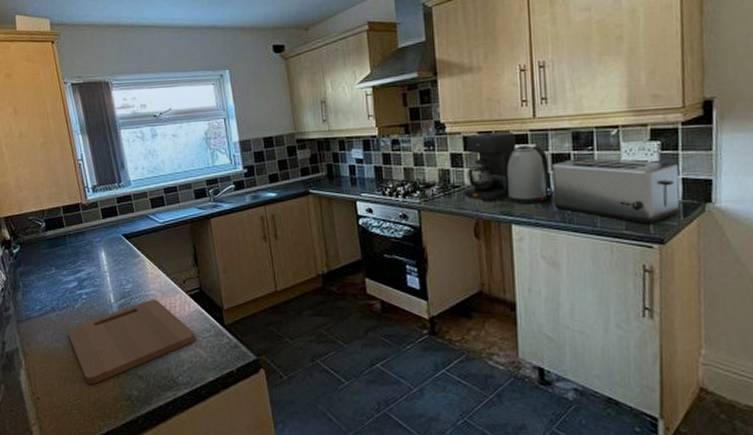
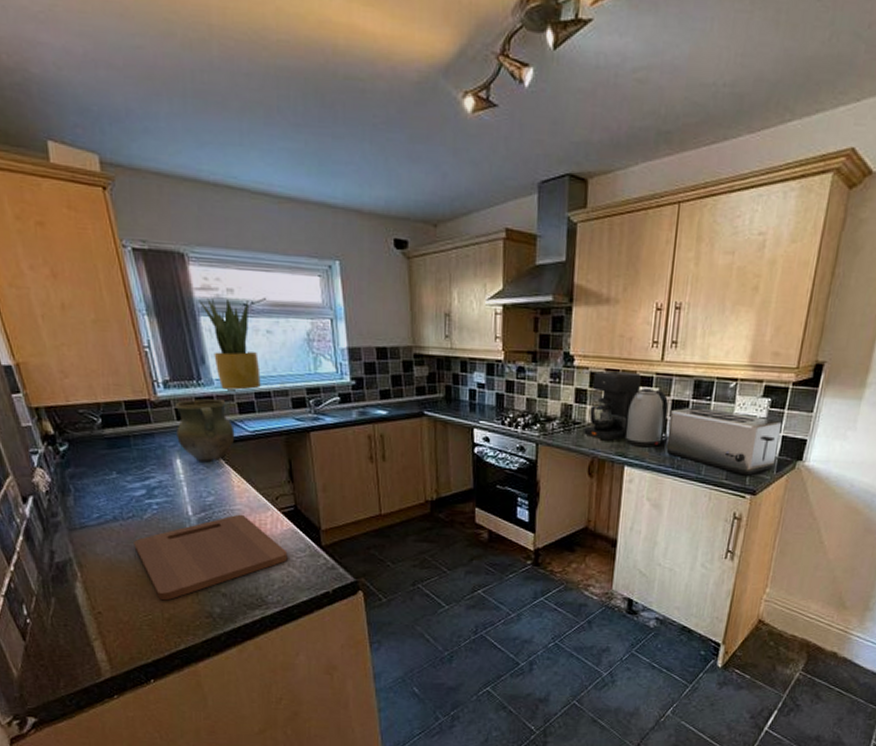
ceramic jug: none [101,197,148,253] -> present [175,399,235,462]
planter: none [120,112,169,189] -> present [199,295,261,391]

